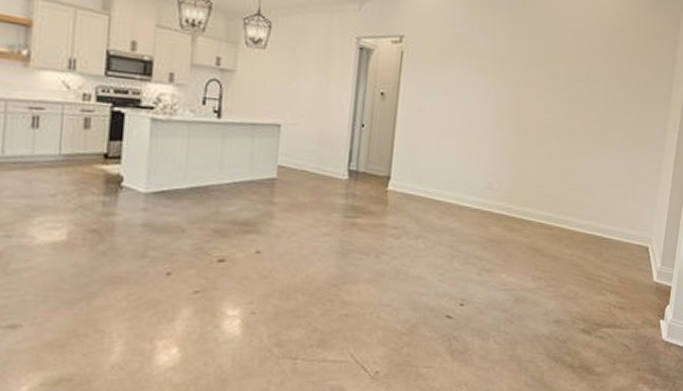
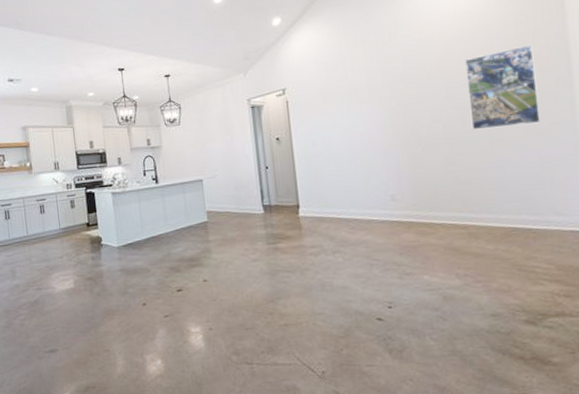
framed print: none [578,52,647,134] -> present [465,44,540,130]

